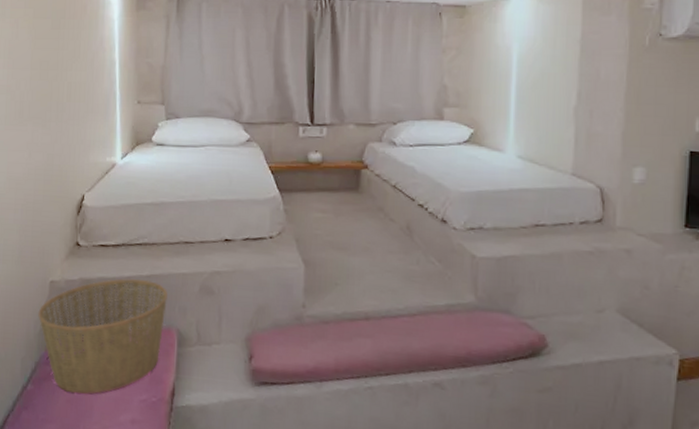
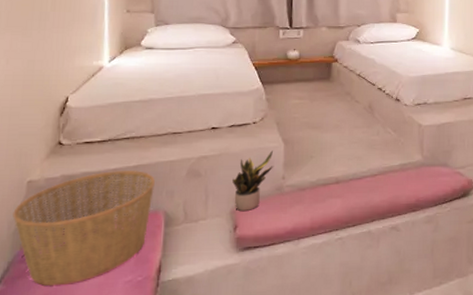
potted plant: none [247,272,292,340] -> present [232,150,273,211]

